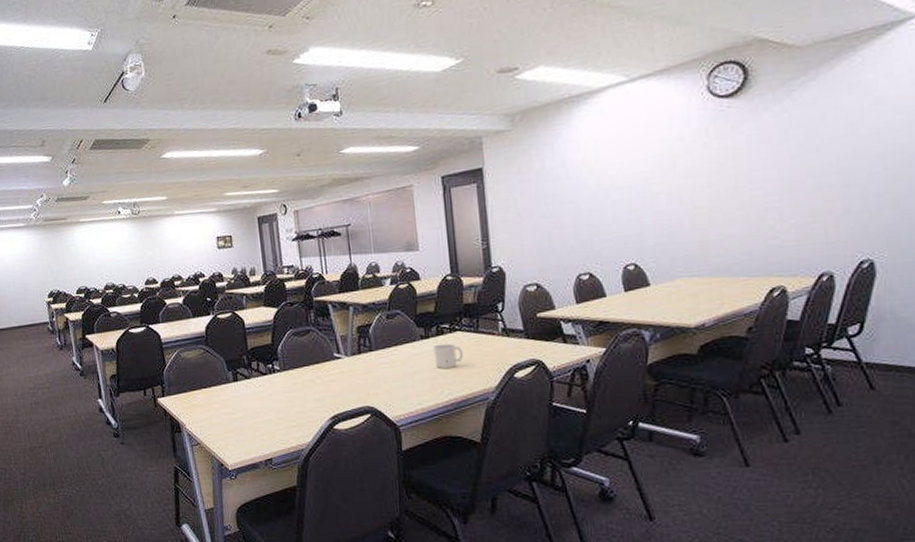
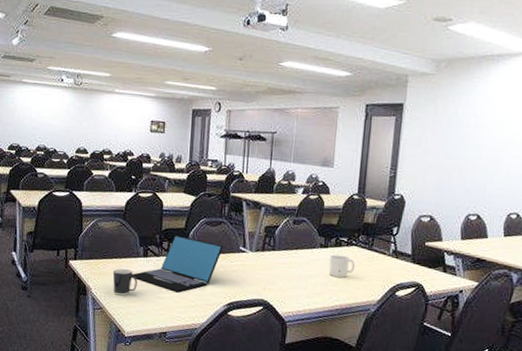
mug: none [204,398,233,427] -> present [112,269,137,296]
laptop: none [224,352,317,414] -> present [132,235,224,293]

